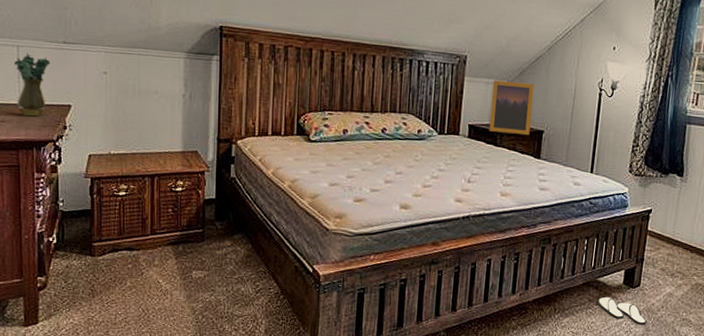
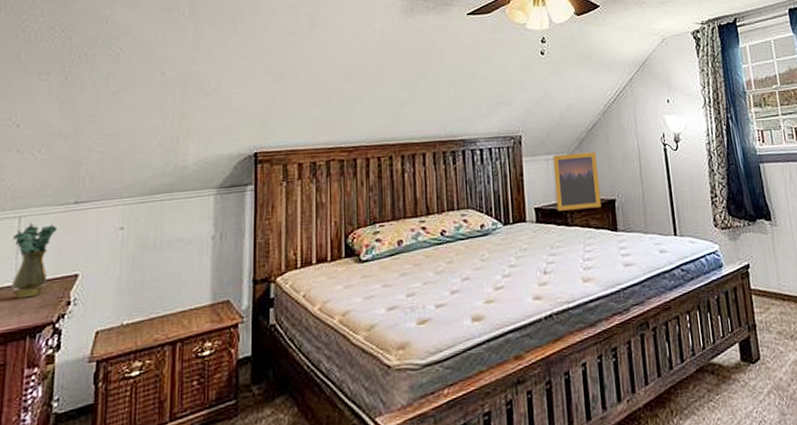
slippers: present [597,296,647,325] -> none [717,381,780,409]

